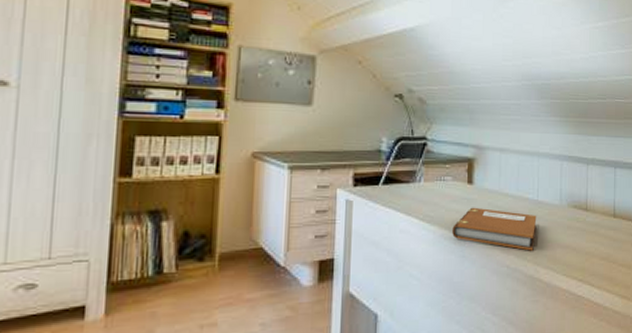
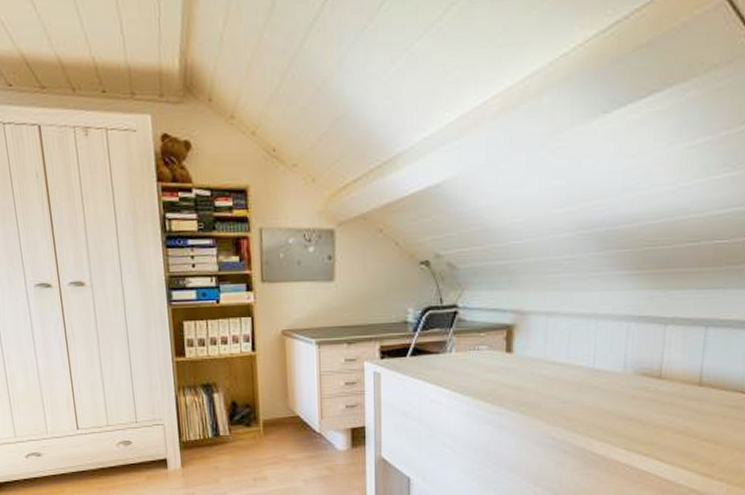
notebook: present [452,207,537,251] -> none [488,377,592,423]

